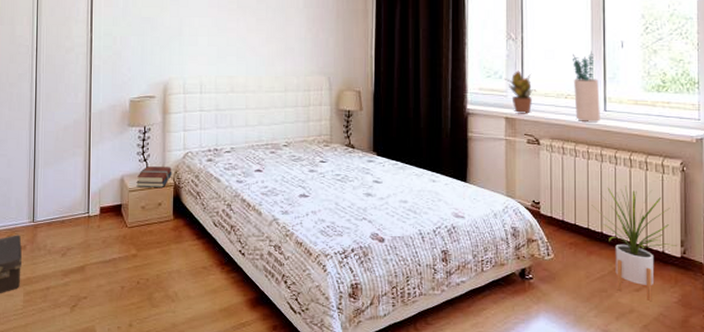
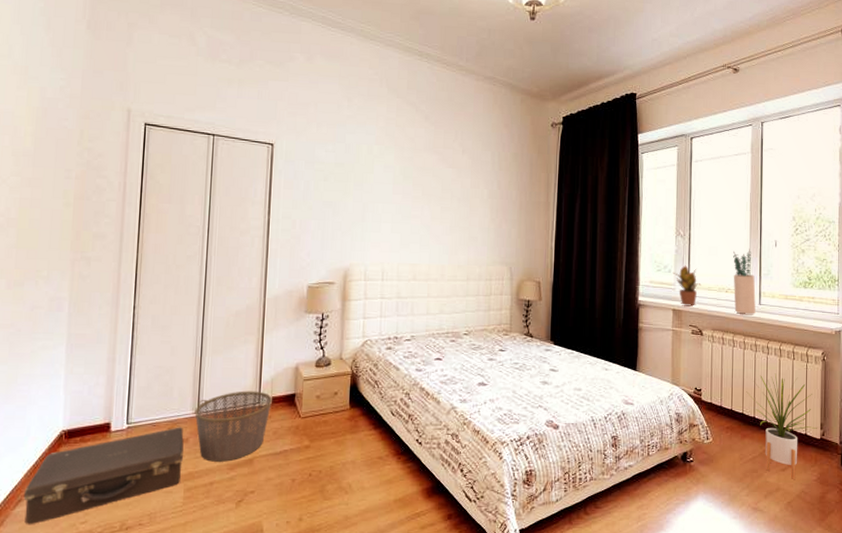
basket: none [30,201,101,268] -> present [194,391,273,462]
books: present [136,166,172,187] -> none [312,354,350,376]

